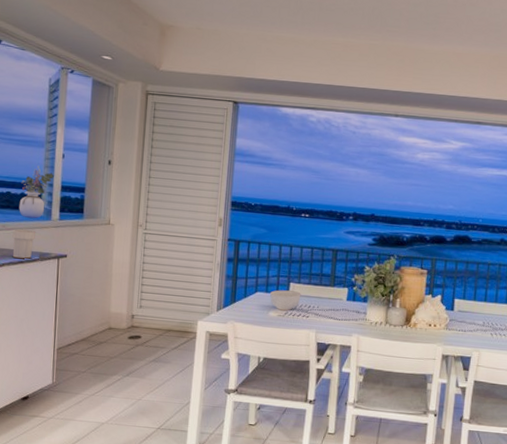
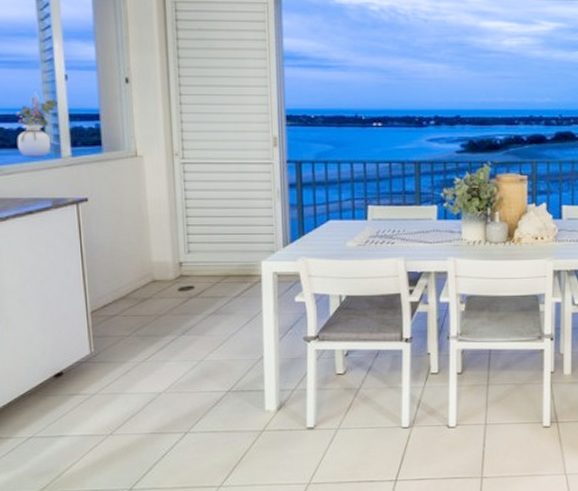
cup: present [12,229,37,260] -> none [13,173,45,209]
bowl: present [270,290,301,311] -> none [345,215,383,239]

